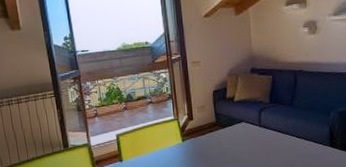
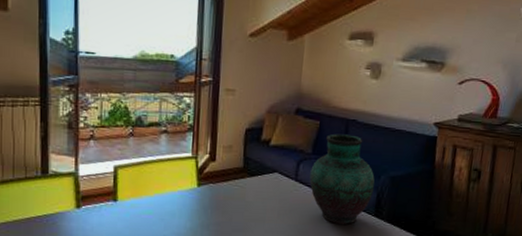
vase: none [270,83,326,158] -> present [309,133,375,225]

